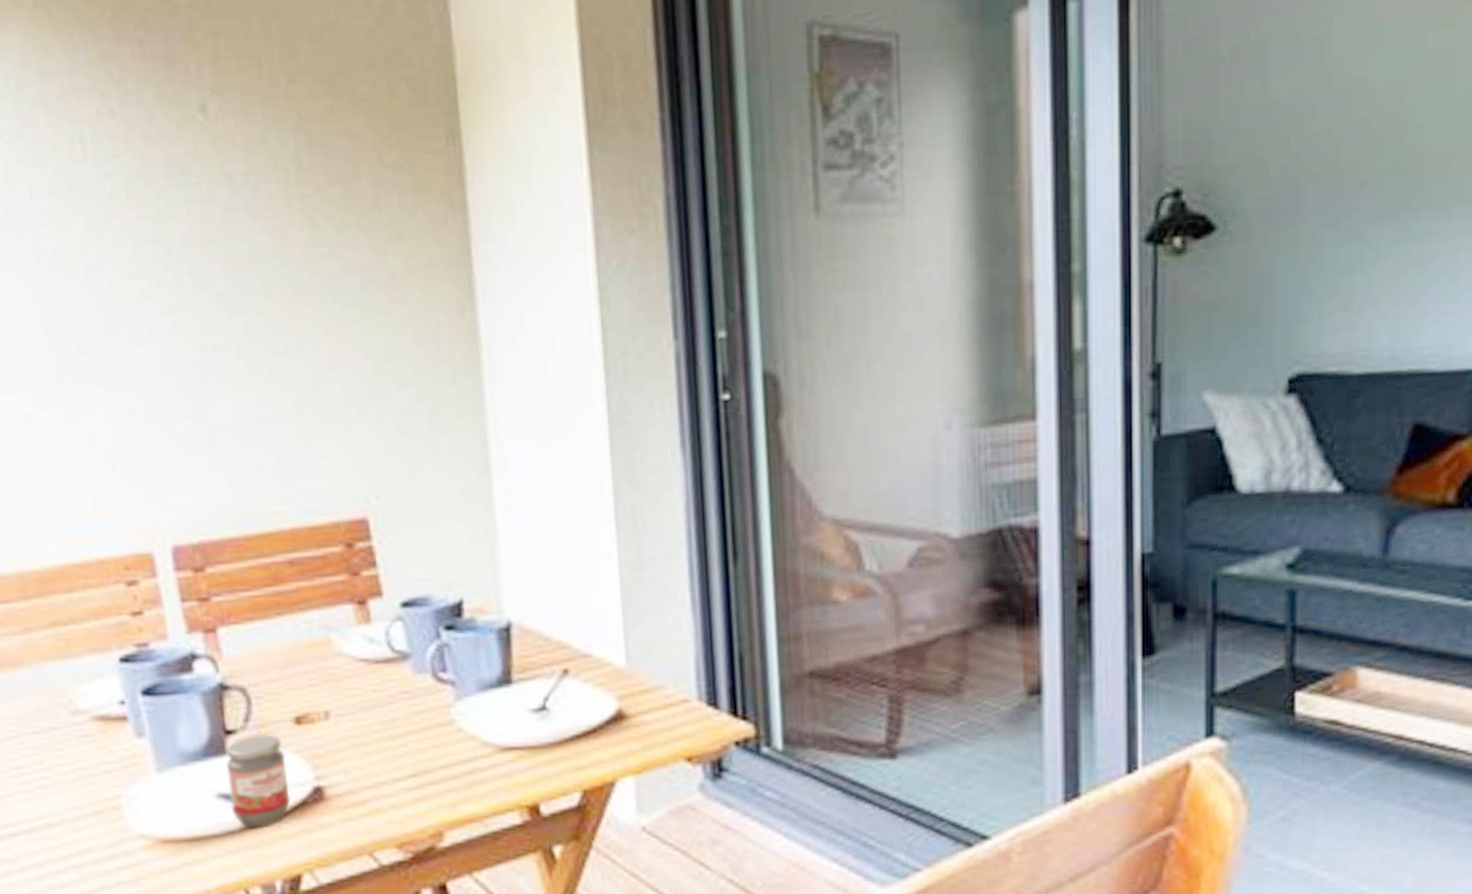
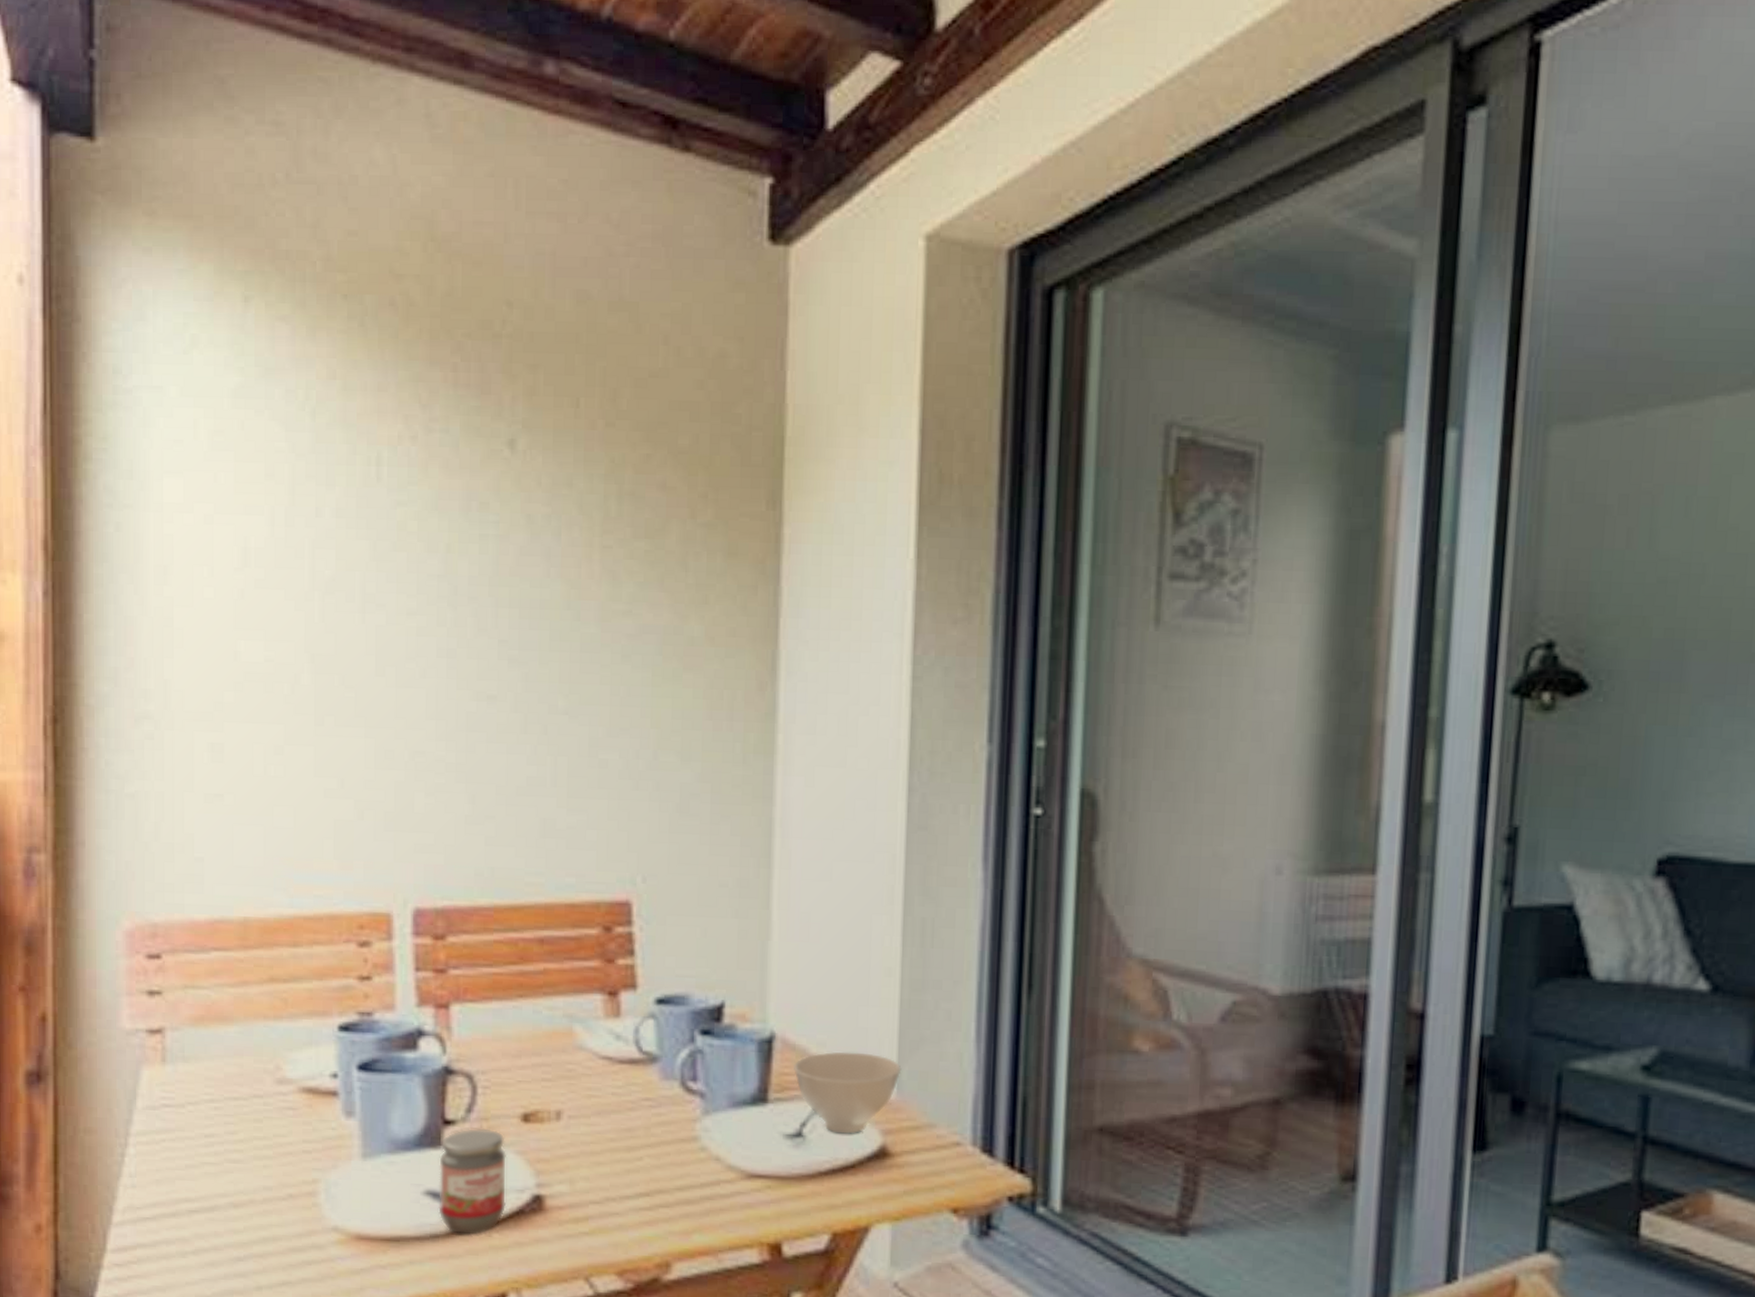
bowl: none [531,630,628,704] -> present [794,1051,902,1134]

